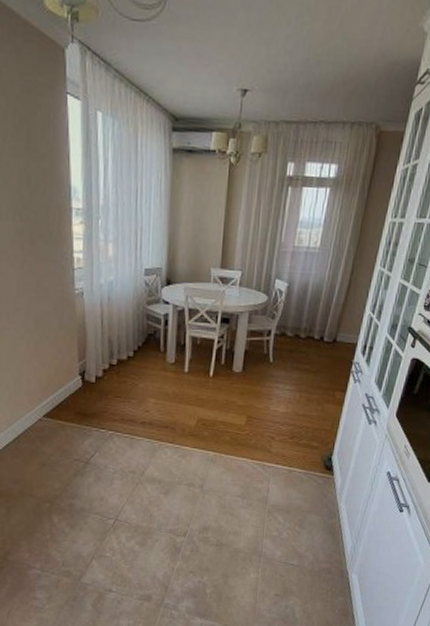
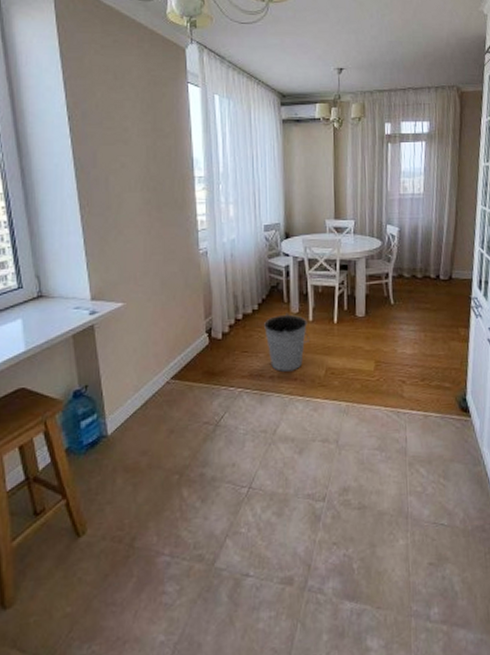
bucket: none [138,362,183,419] -> present [264,313,309,372]

